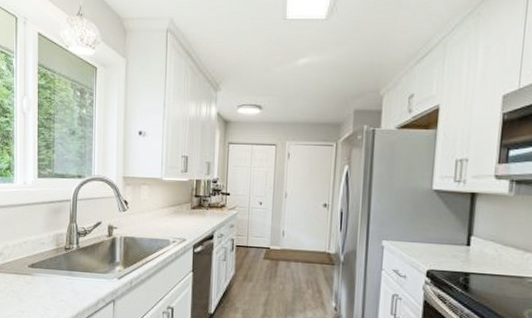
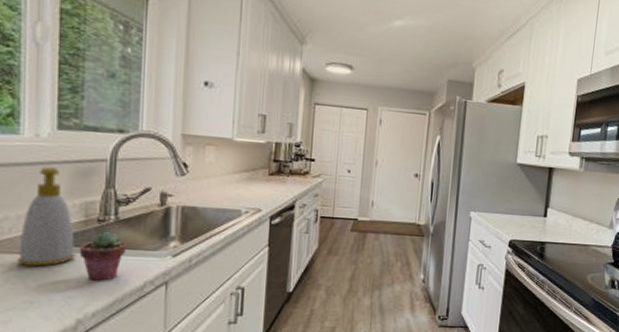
soap bottle: none [13,207,51,284] -> present [17,167,76,267]
potted succulent: none [53,257,85,297] -> present [79,231,127,281]

